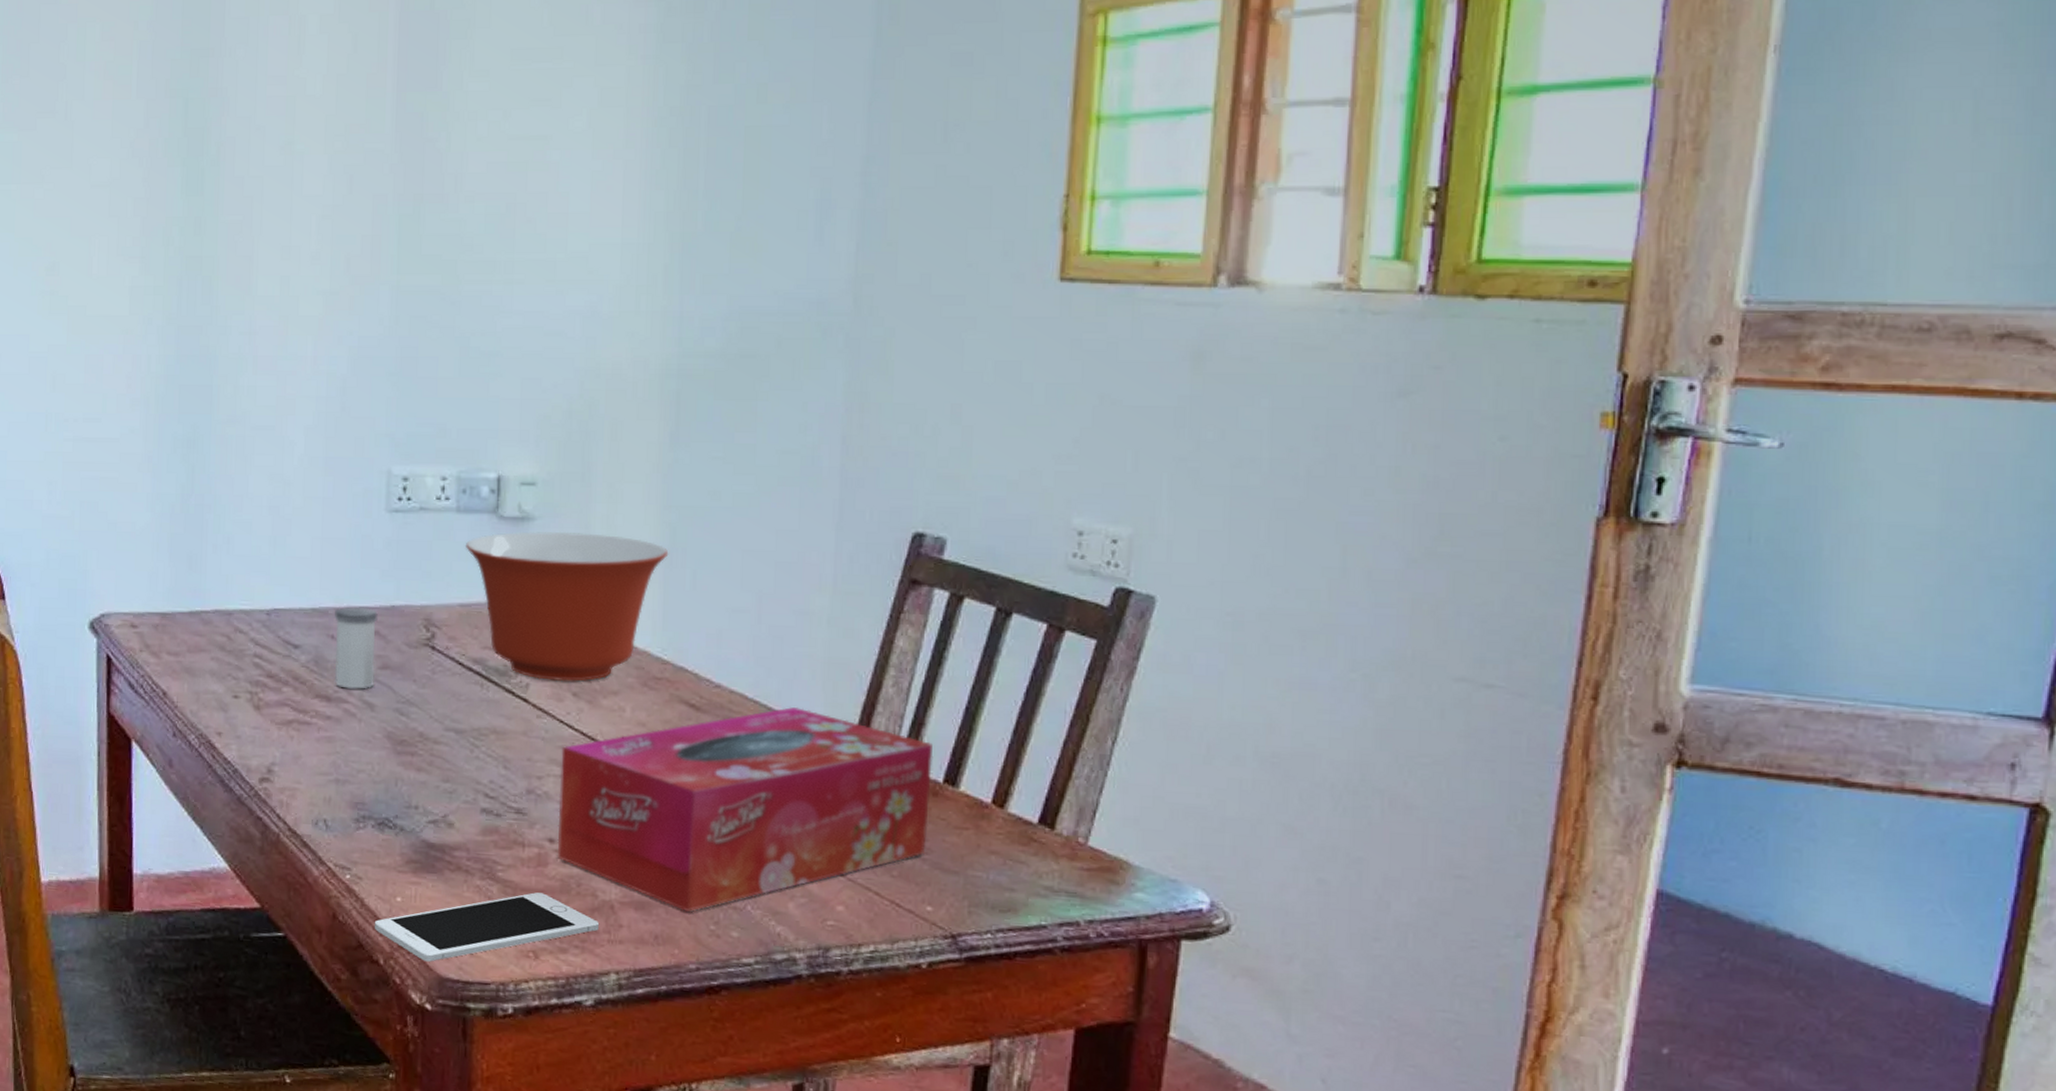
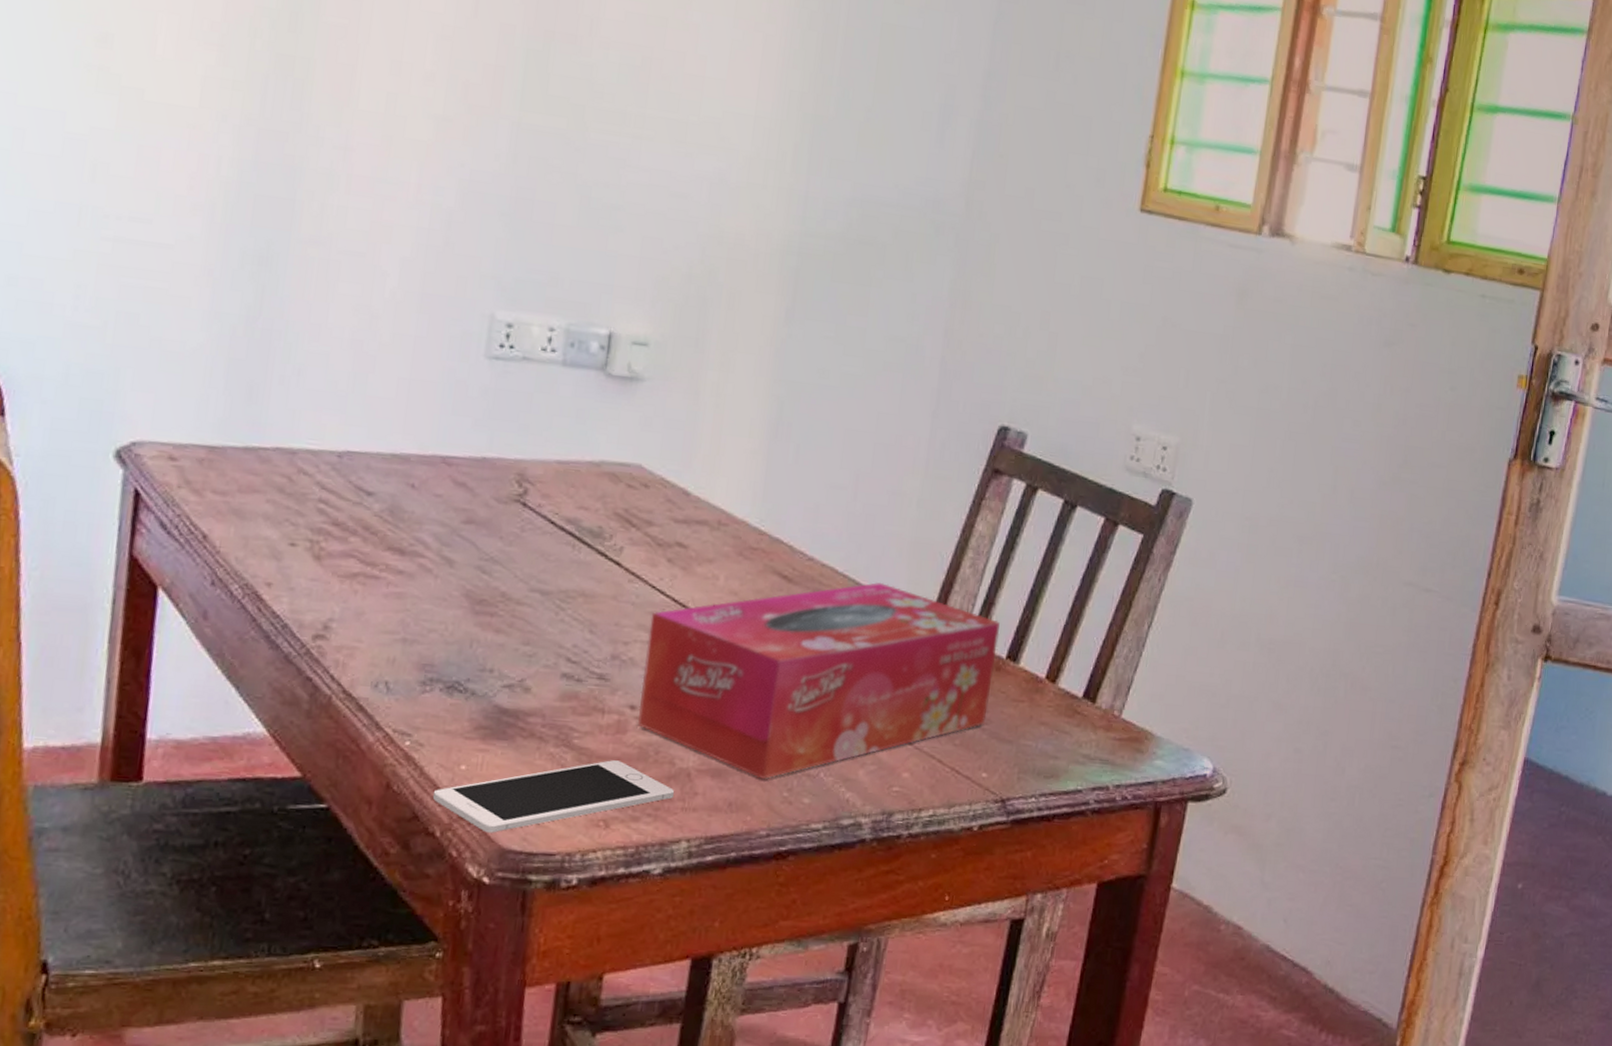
salt shaker: present [334,607,378,689] -> none [411,455,466,544]
mixing bowl: present [466,531,669,681] -> none [569,391,775,547]

